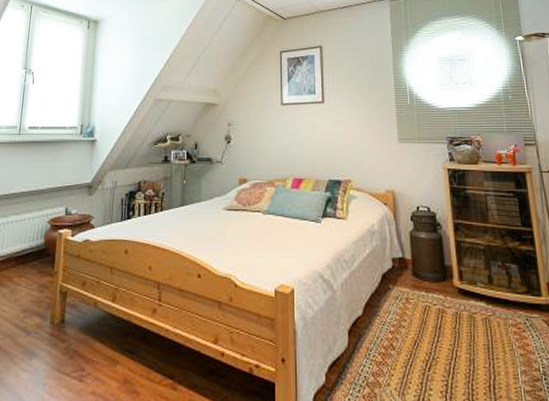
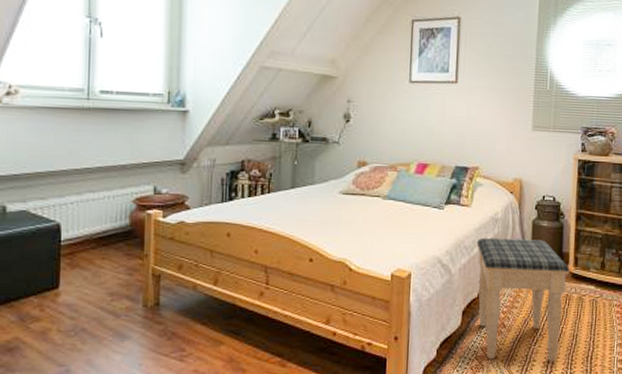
footstool: none [356,250,456,392] -> present [476,237,570,362]

